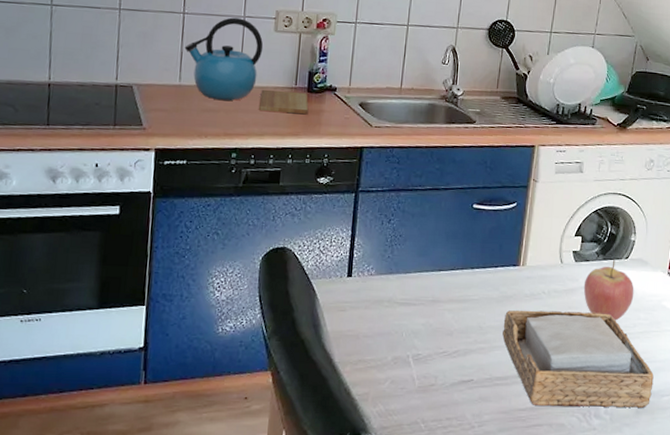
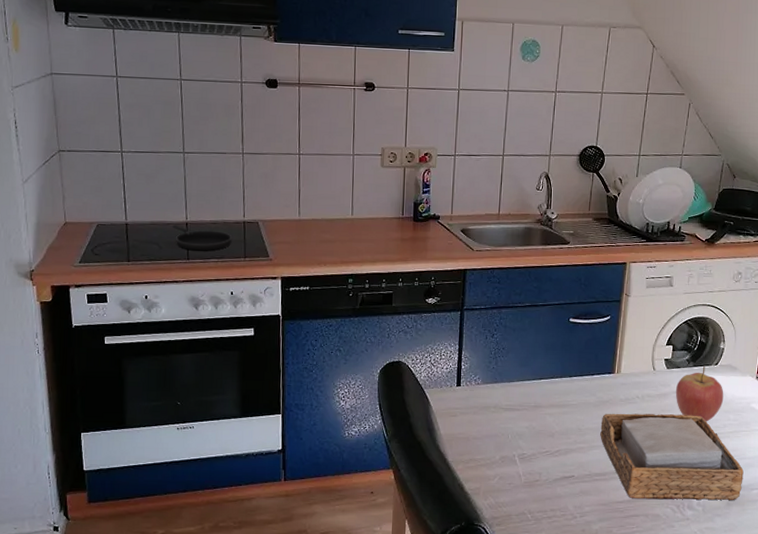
frying pan: none [31,85,102,117] -> present [172,225,232,251]
kettle: present [184,17,264,101] -> none [302,156,372,232]
cutting board: present [258,90,309,115] -> none [370,221,415,242]

